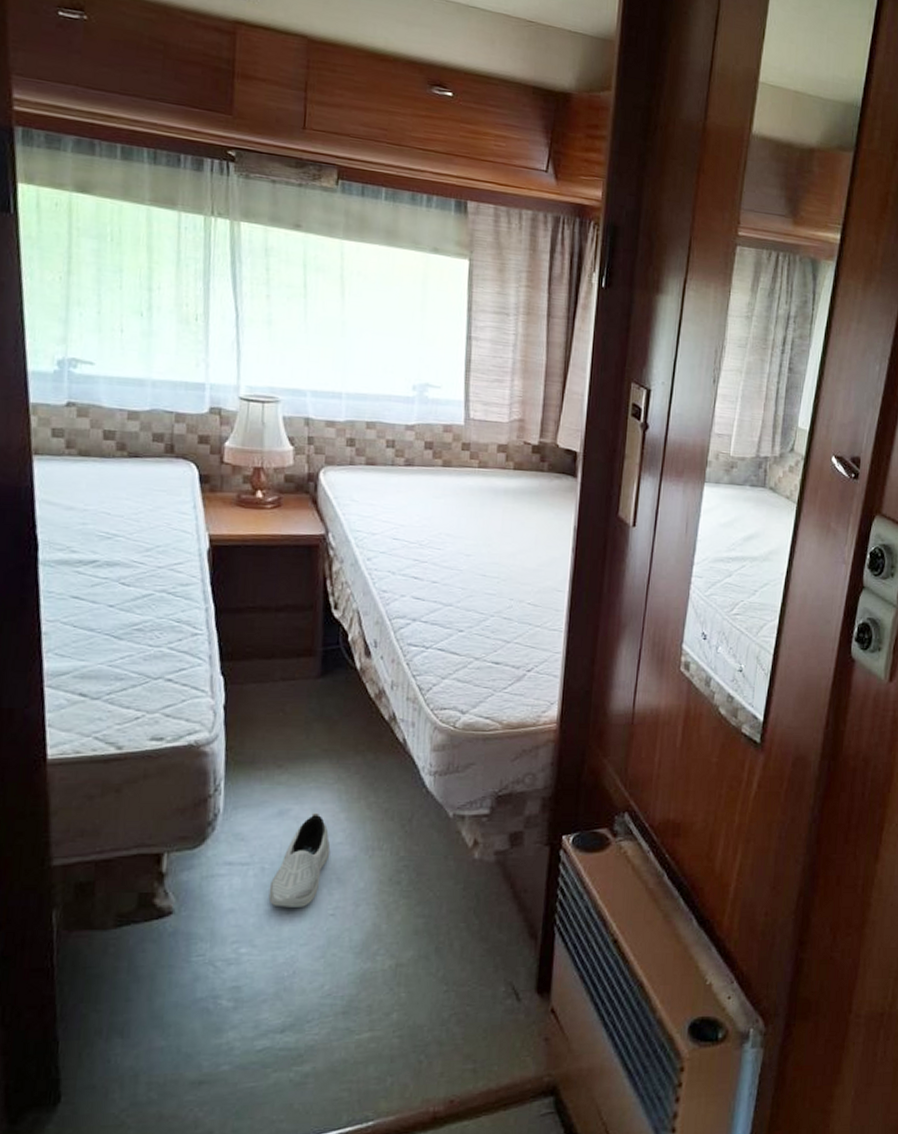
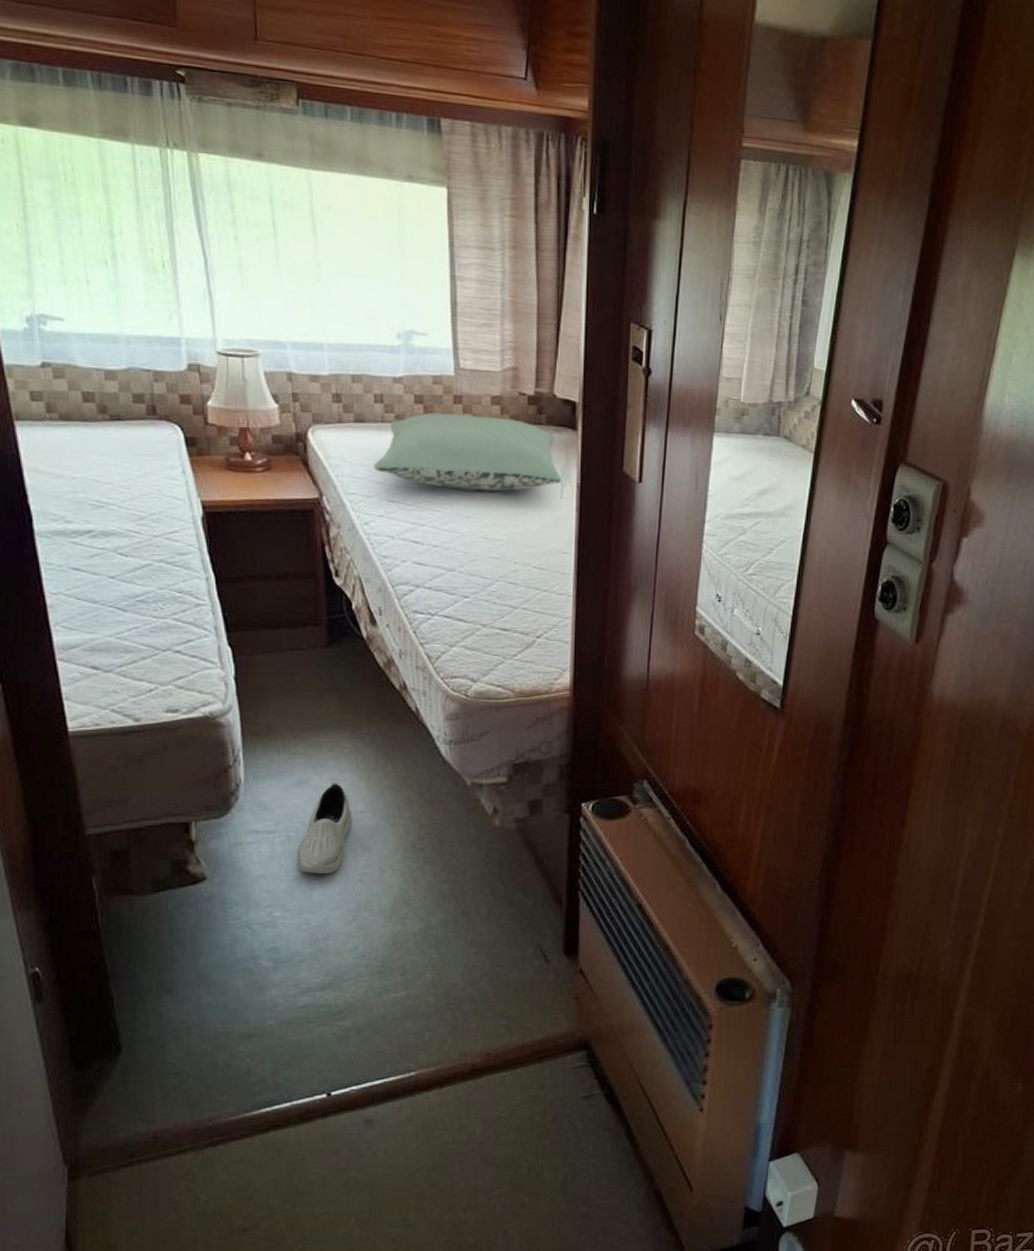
pillow: none [380,458,560,532] -> present [373,413,562,491]

